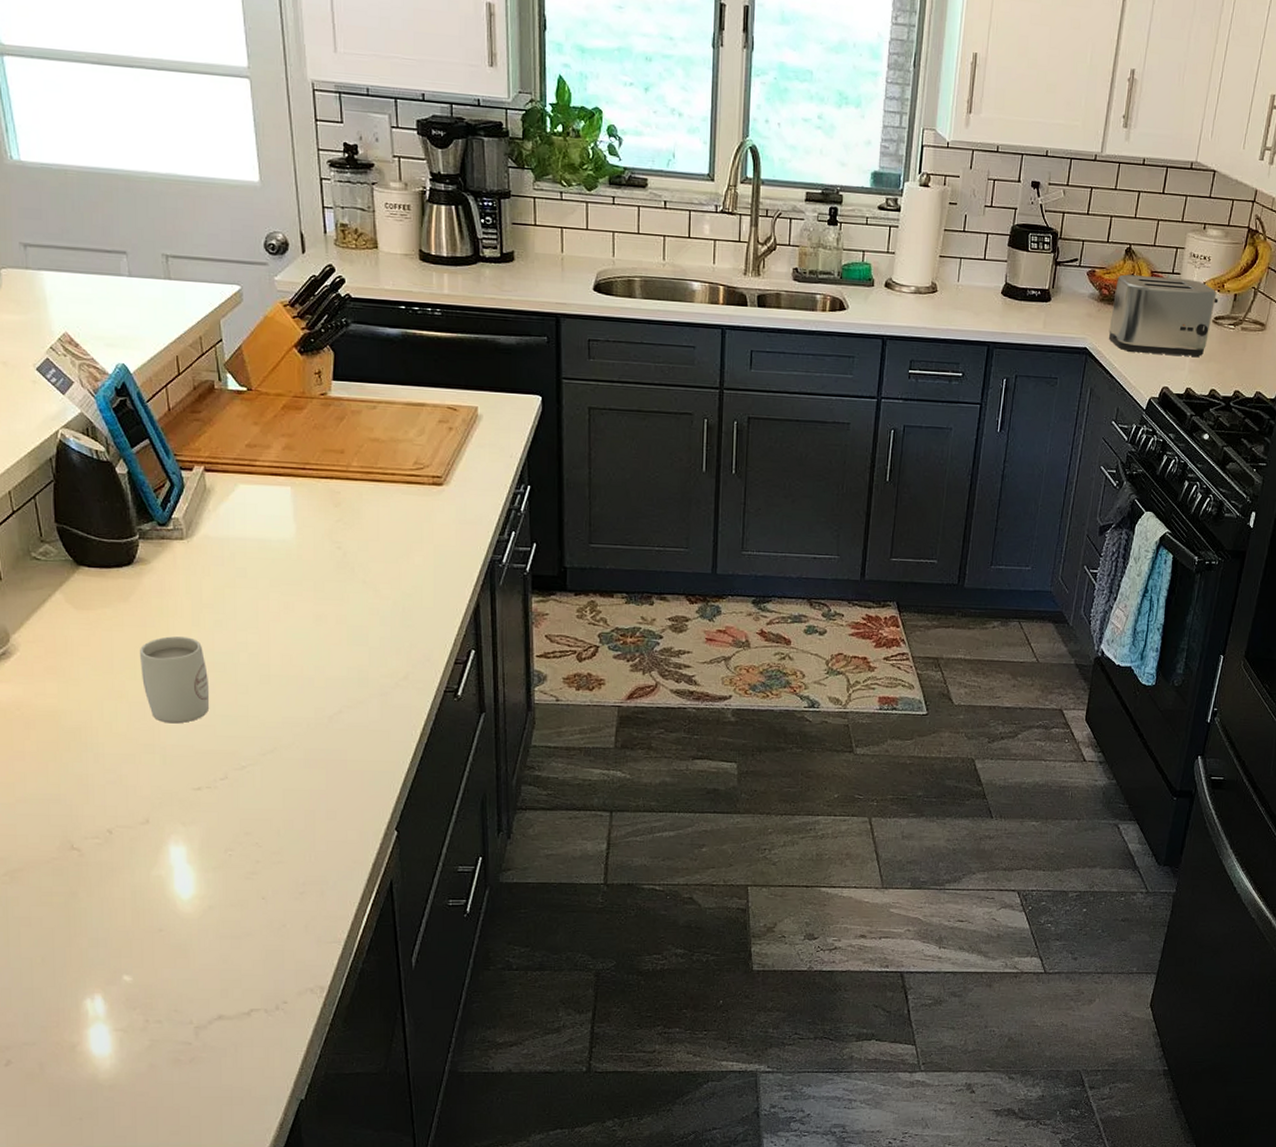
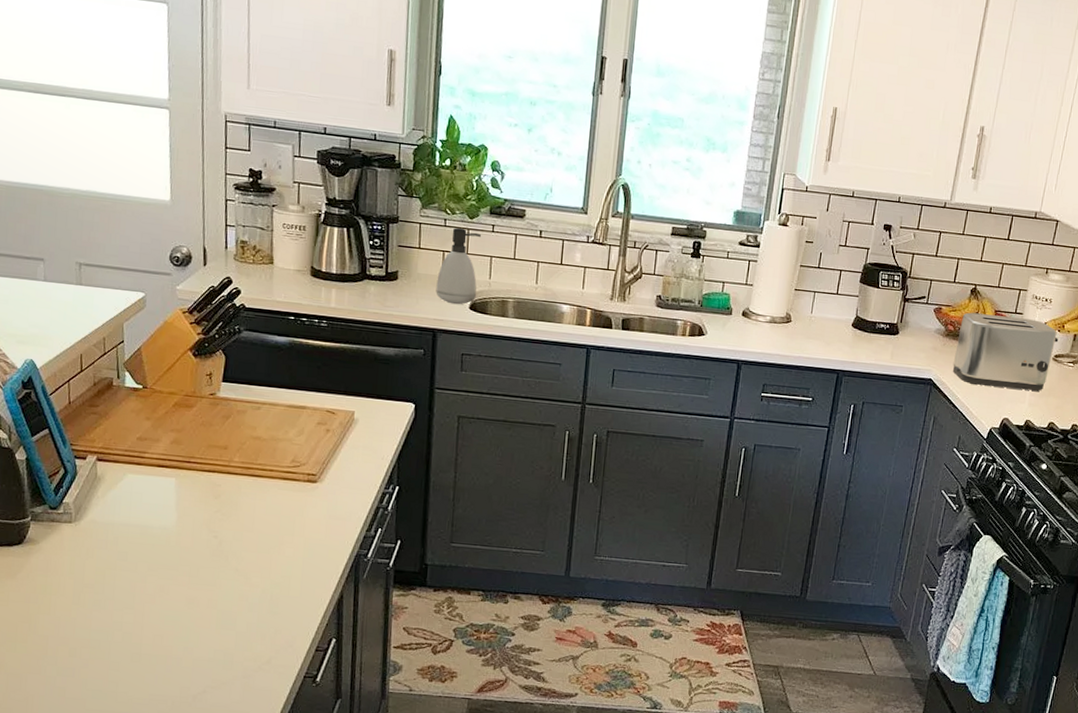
mug: present [140,636,210,724] -> none [21,613,84,696]
soap dispenser: none [556,201,602,287] -> present [436,228,482,305]

